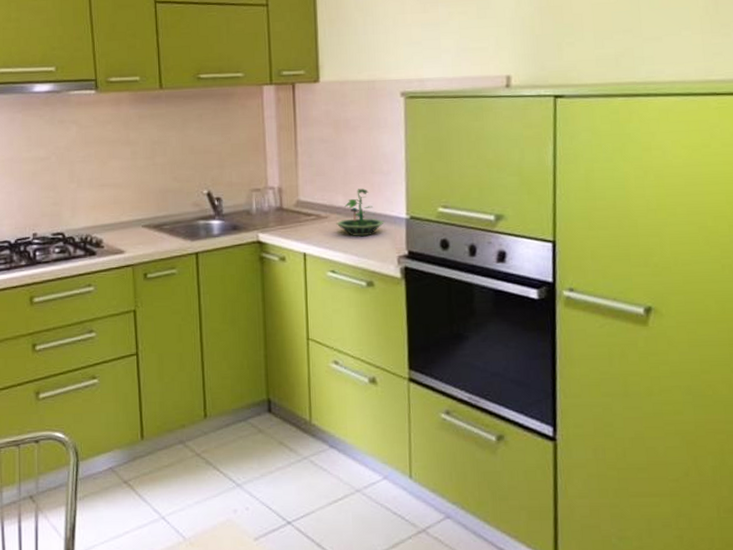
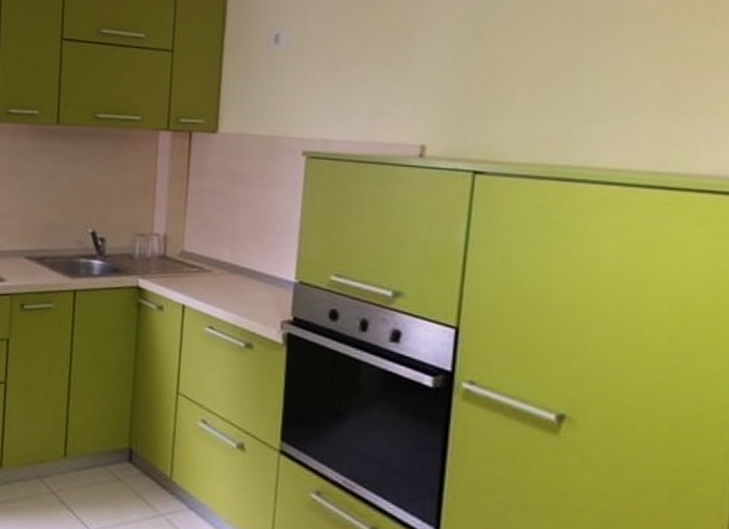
terrarium: present [336,188,385,237] -> none [219,246,271,296]

